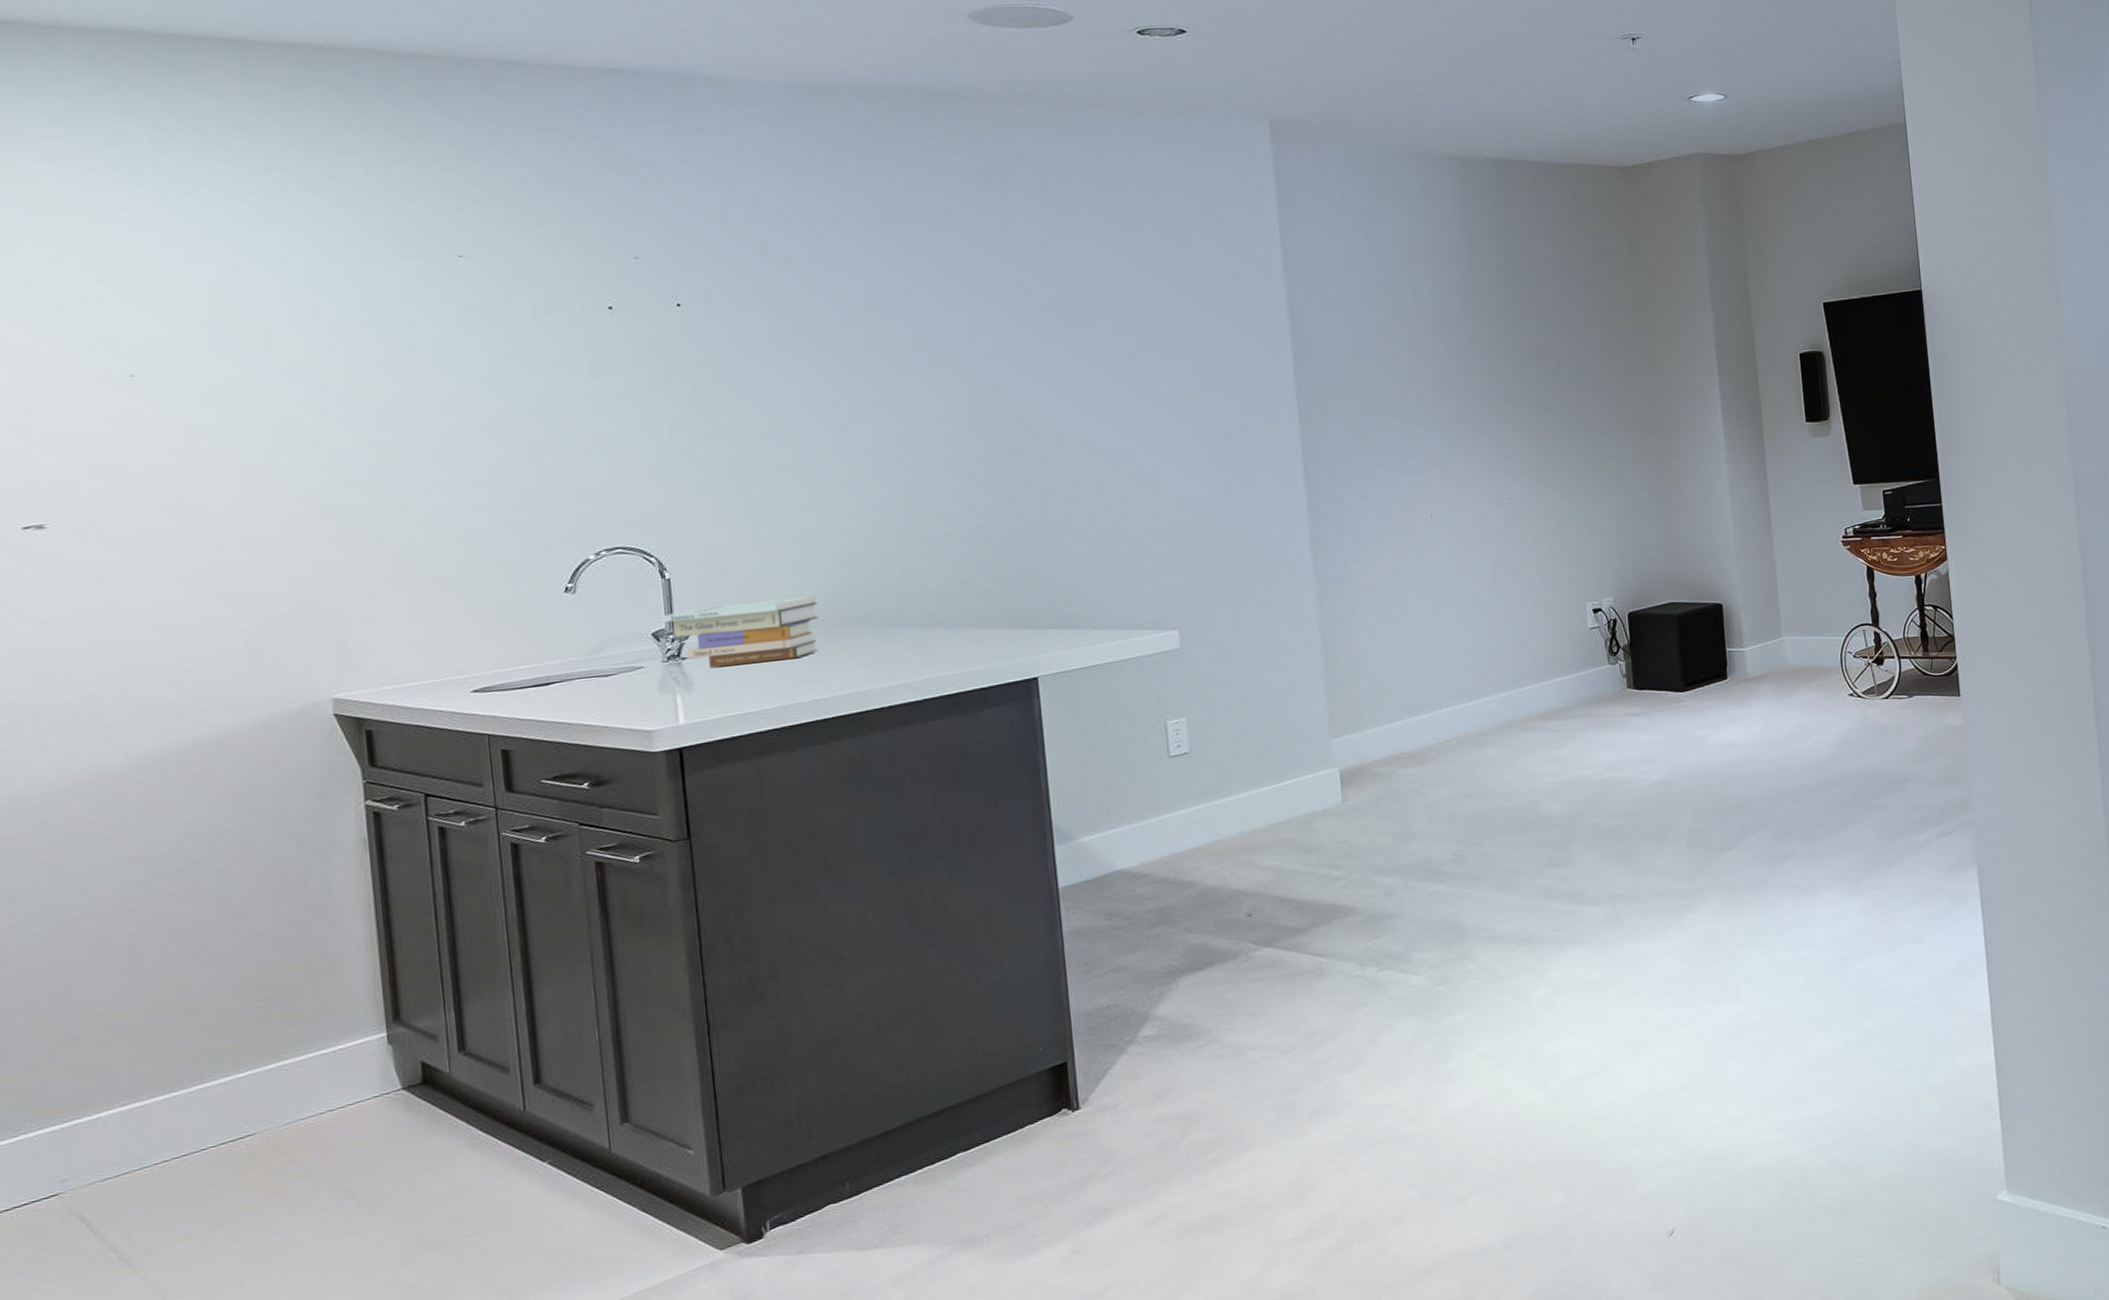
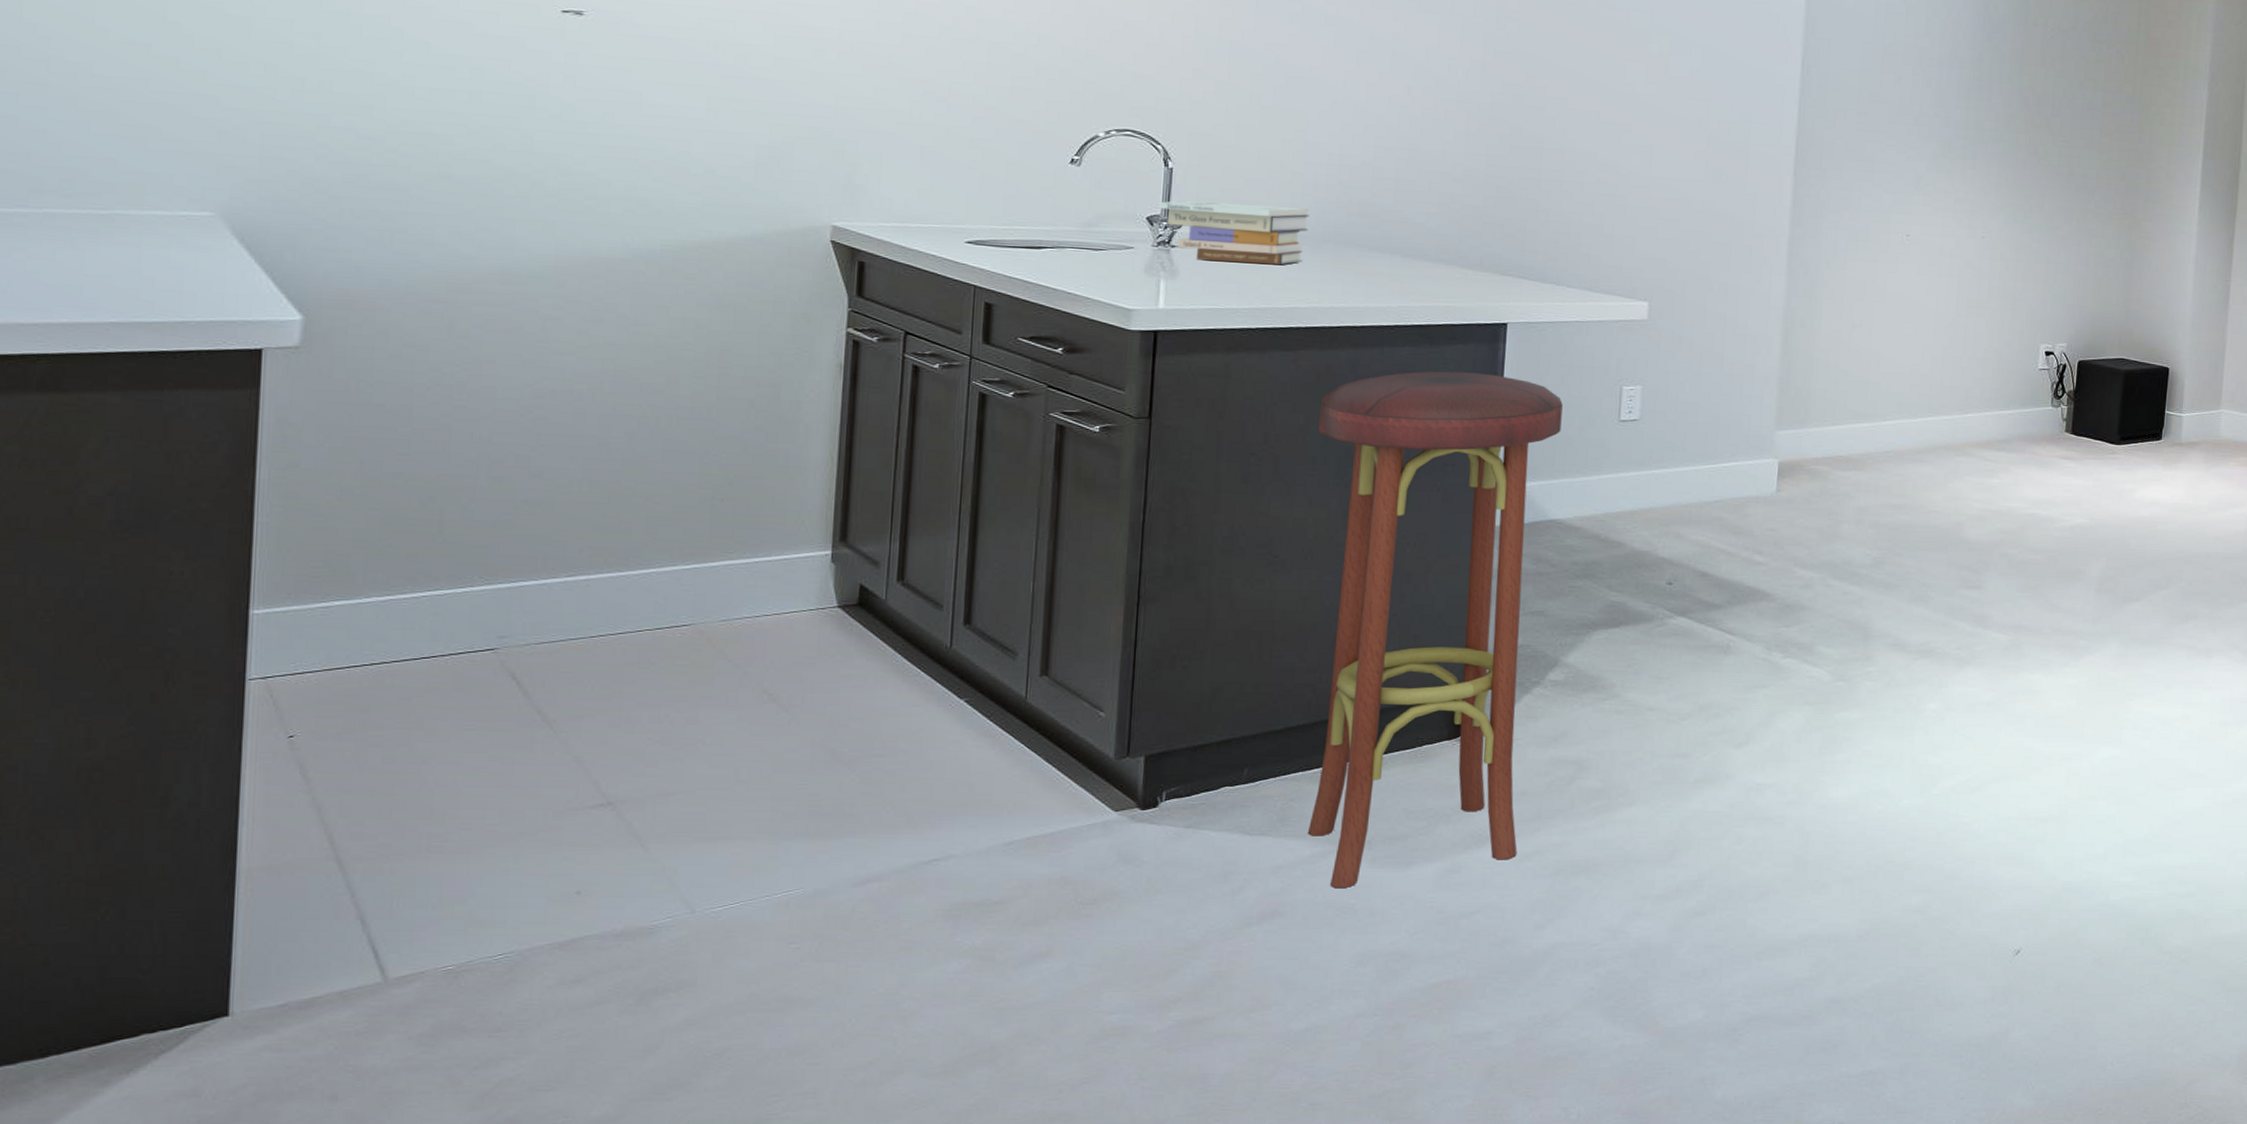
bar stool: none [860,732,1140,1291] -> present [1307,371,1563,889]

